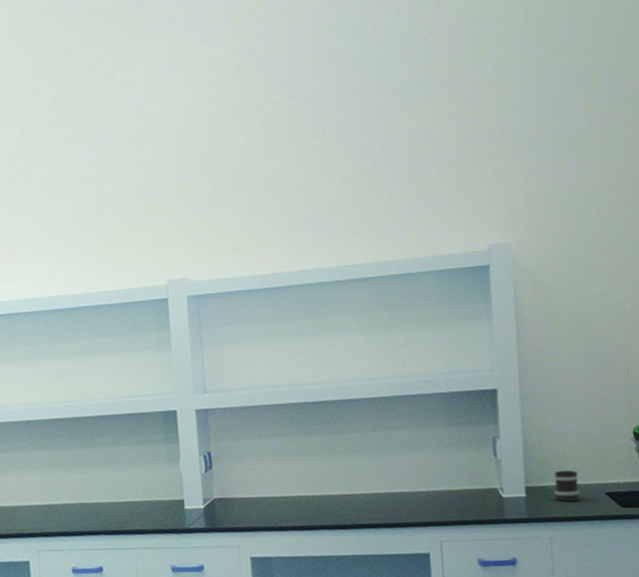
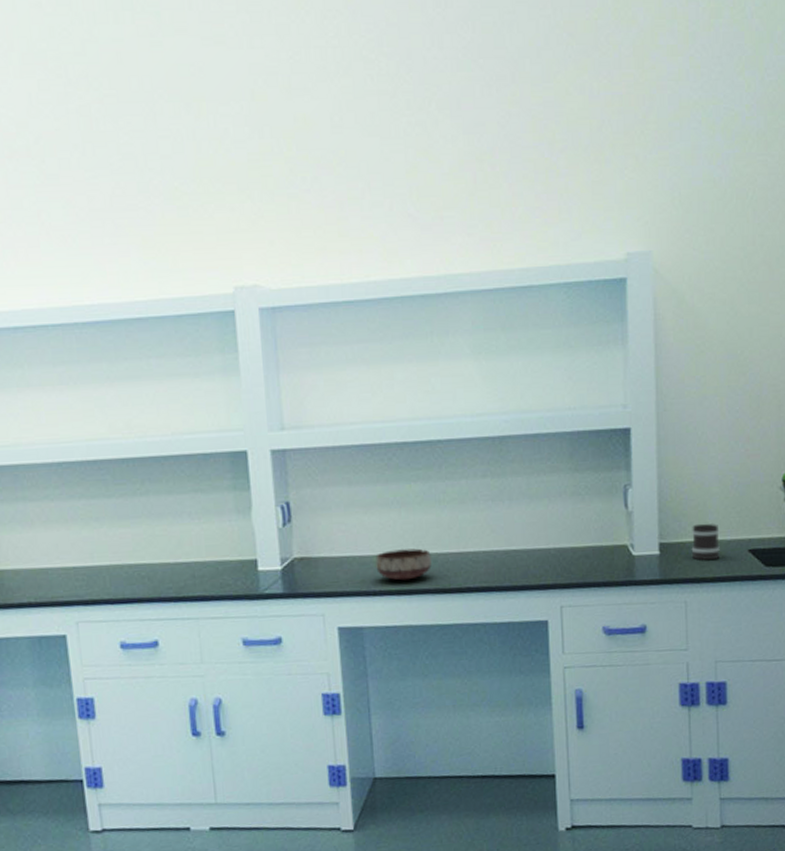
bowl: none [282,491,329,518] -> present [375,548,432,581]

